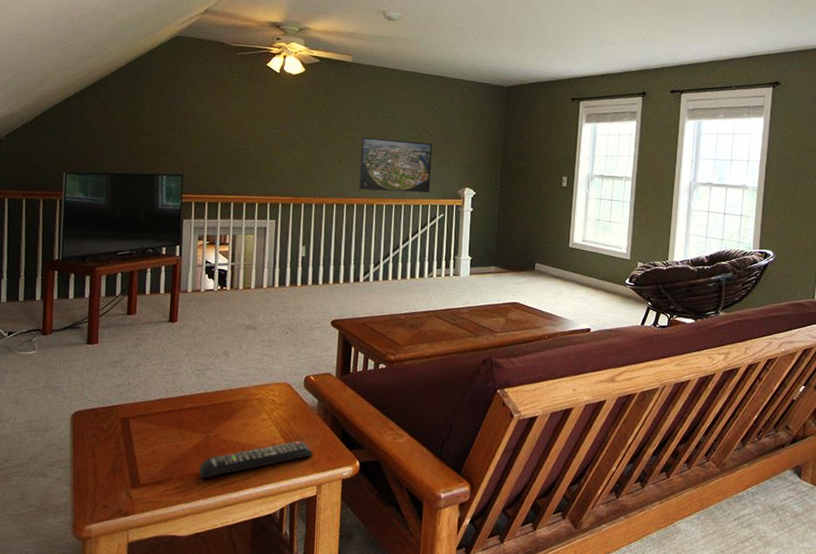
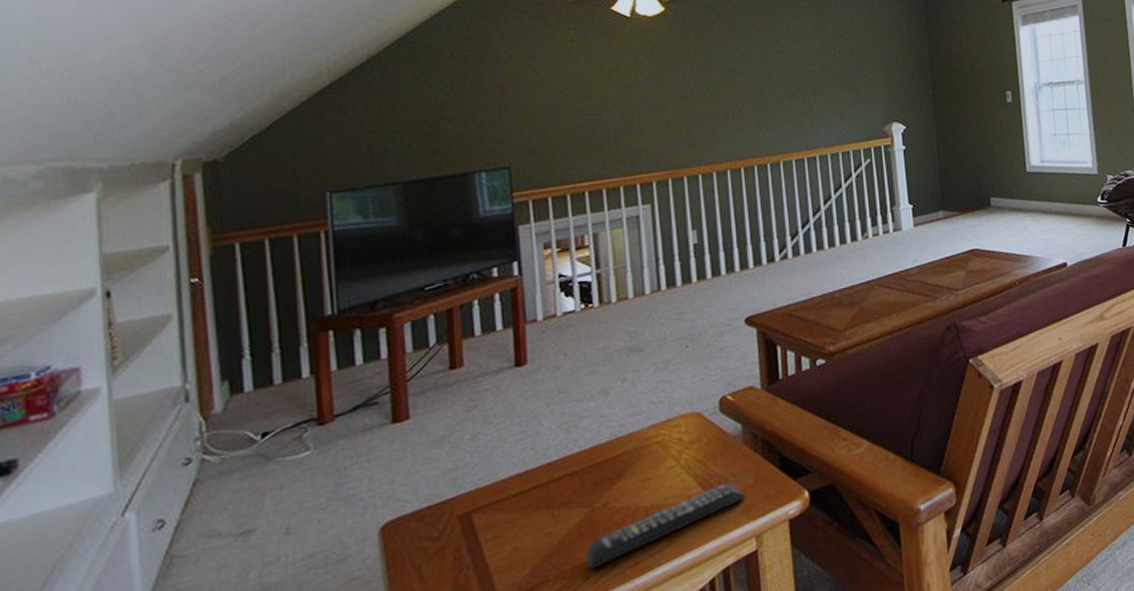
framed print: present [359,137,433,193] -> none [752,76,849,147]

